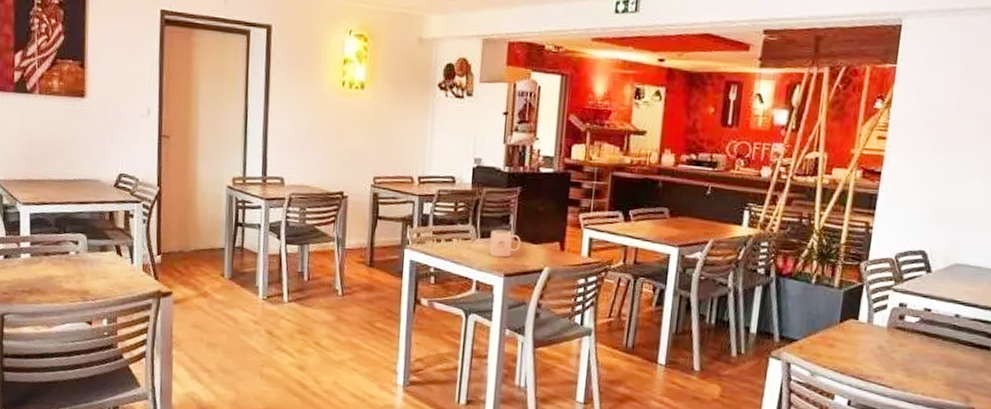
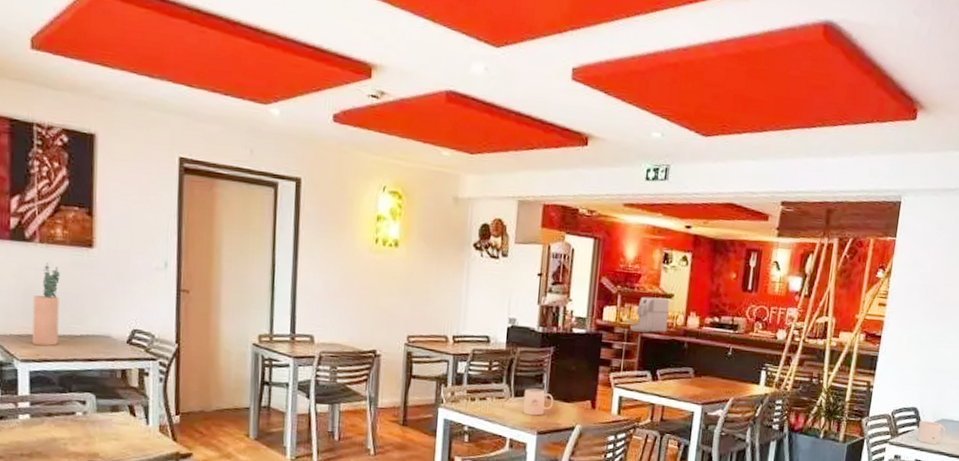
vase: none [32,112,56,191] -> present [31,262,60,347]
coffee machine: none [599,134,643,172] -> present [629,296,670,333]
mug: none [926,265,961,293] -> present [917,420,946,445]

